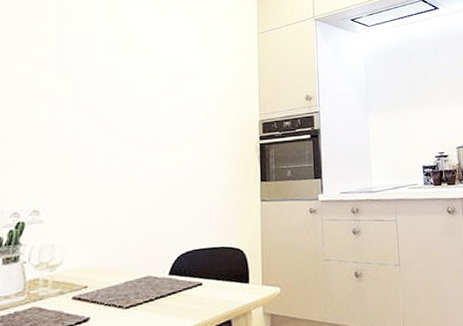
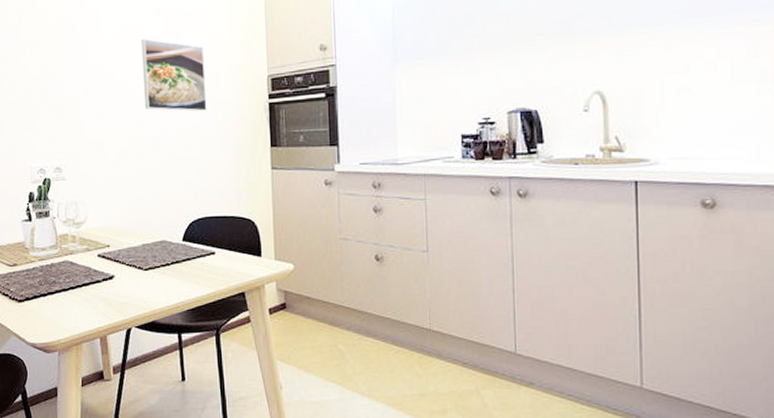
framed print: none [137,88,201,153] -> present [141,38,207,111]

